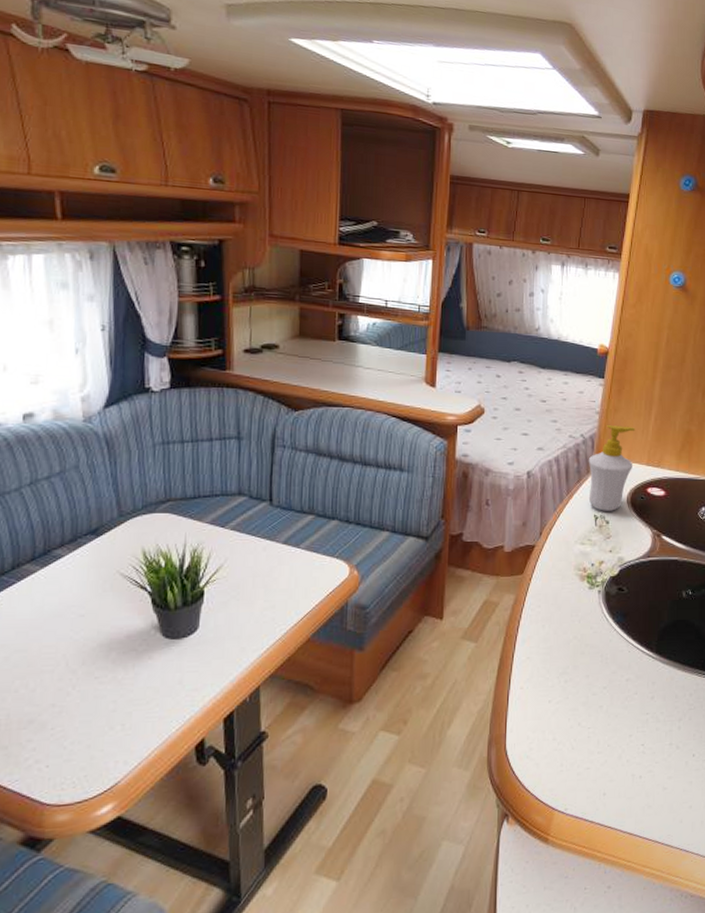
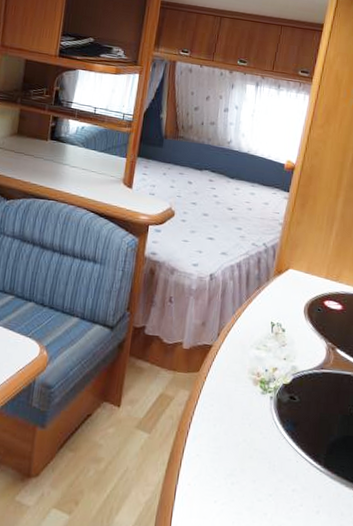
soap bottle: present [588,424,635,511] -> none [266,235,316,320]

